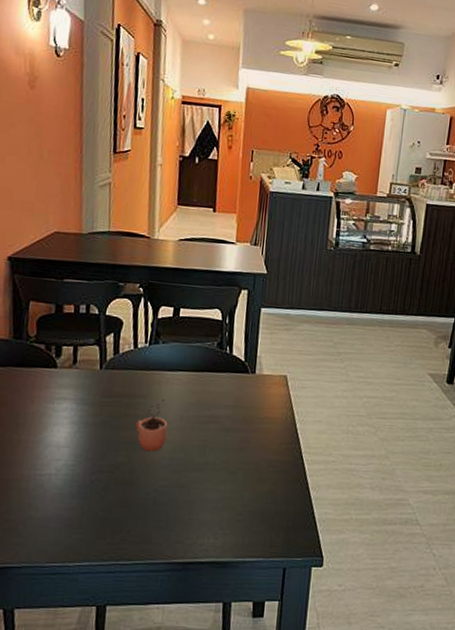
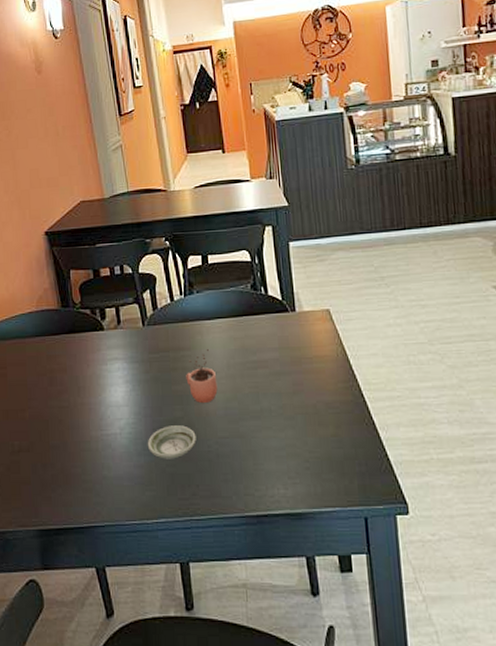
saucer: none [83,470,136,504] -> present [147,425,196,459]

